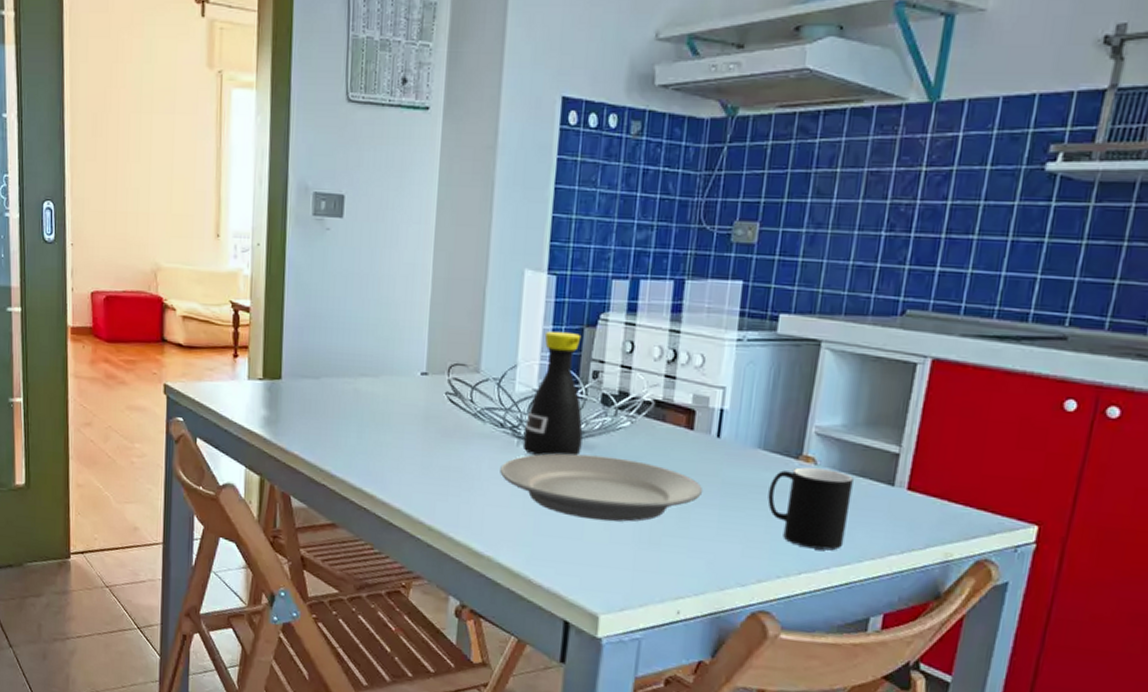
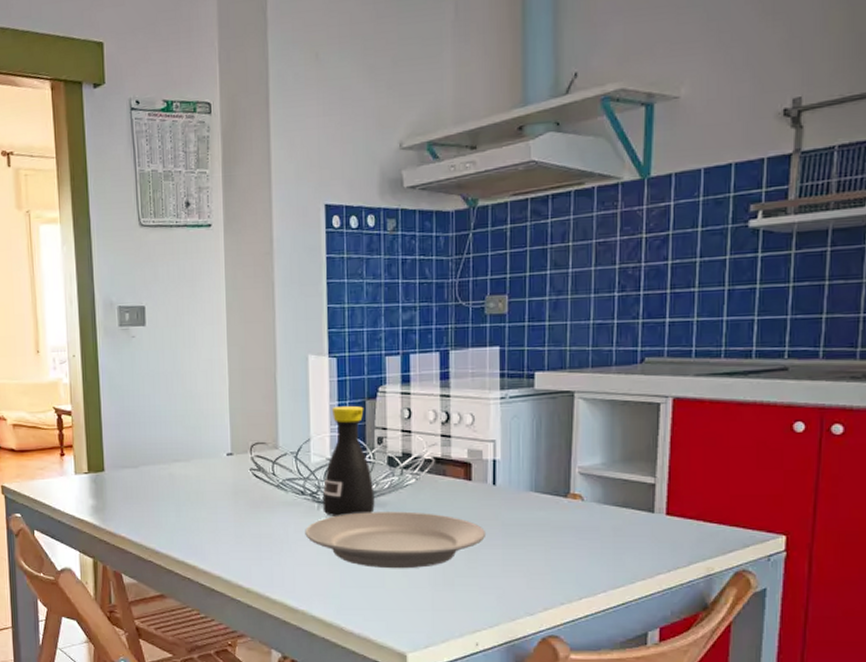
cup: present [767,467,854,551] -> none [544,504,618,576]

